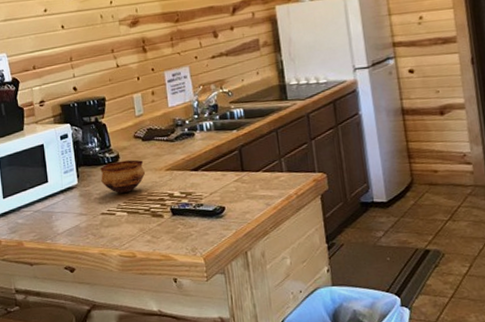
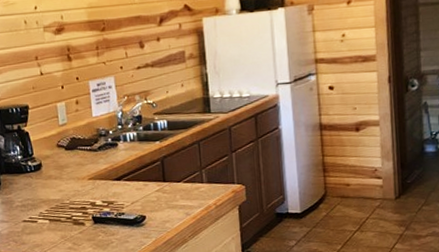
bowl: present [100,159,146,193] -> none [22,168,68,201]

